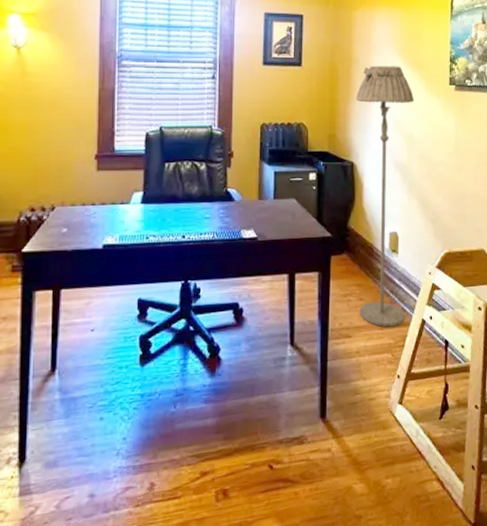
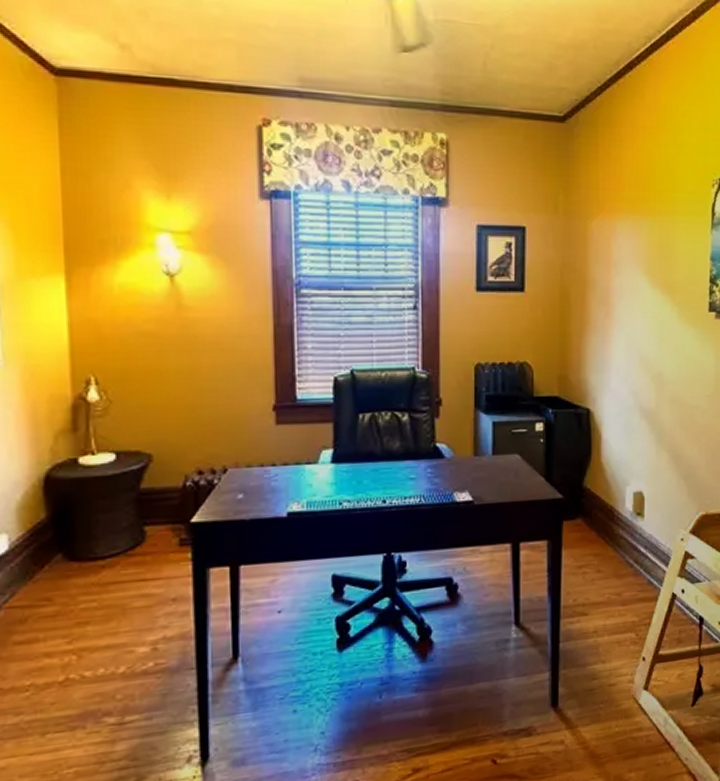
floor lamp: present [356,65,415,327] -> none [593,289,665,603]

